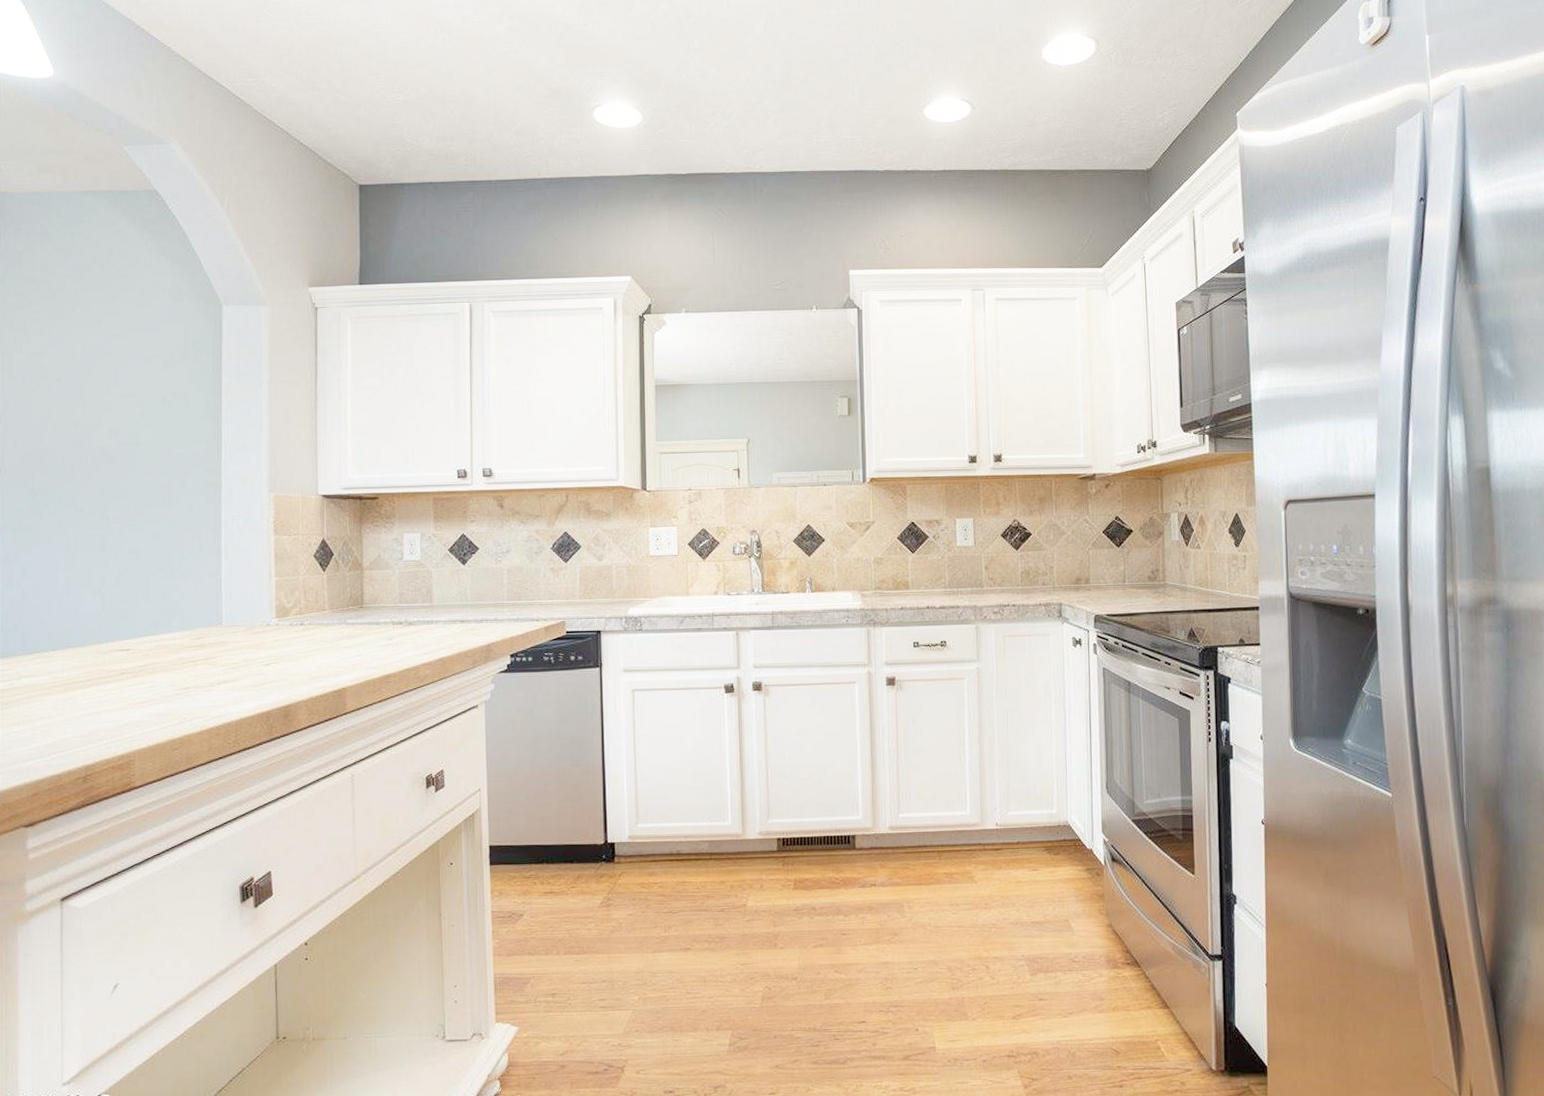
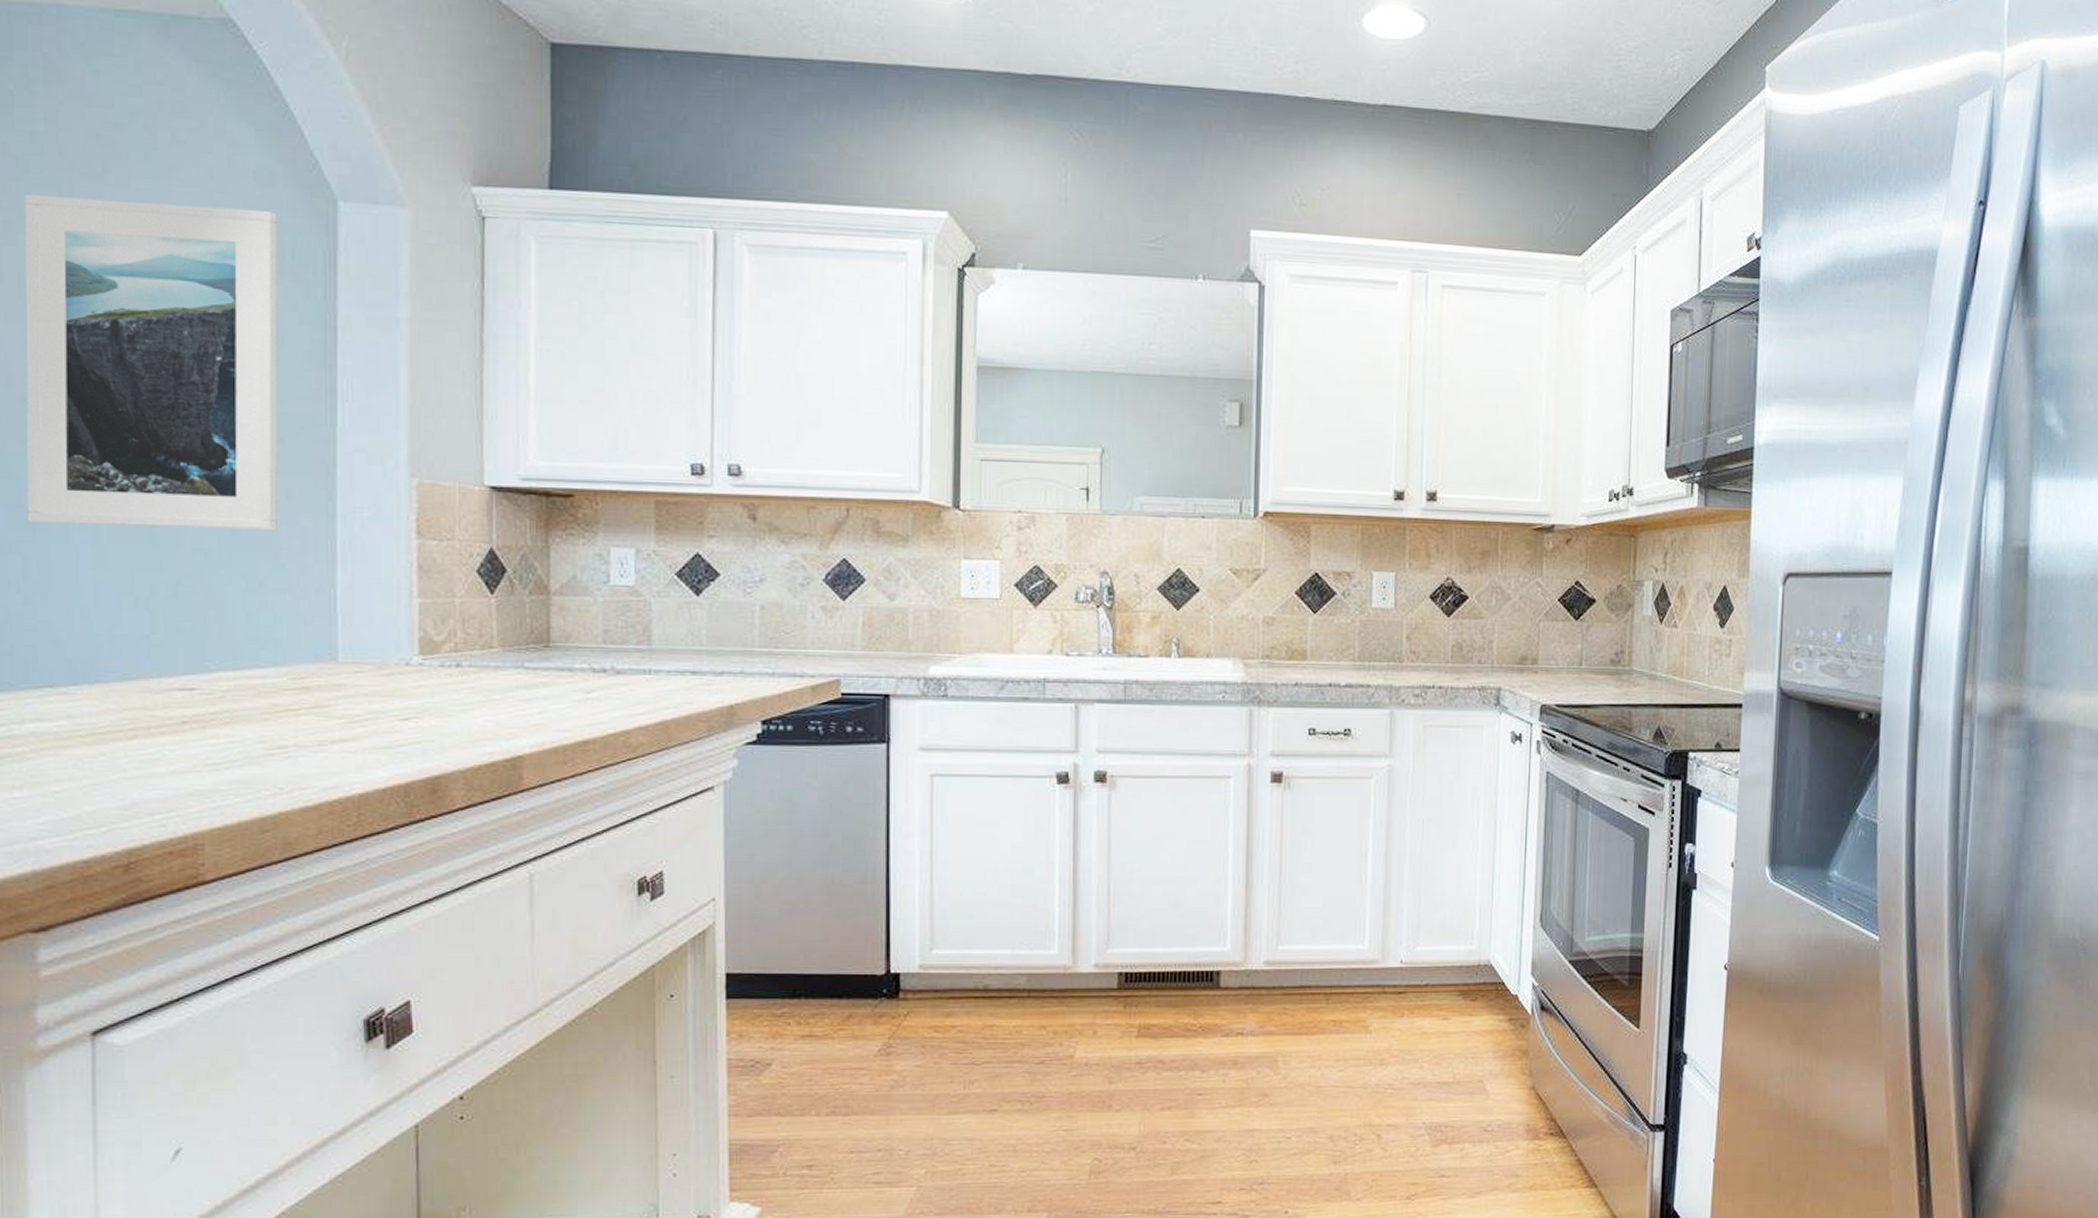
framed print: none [25,315,184,539] -> present [24,193,278,531]

